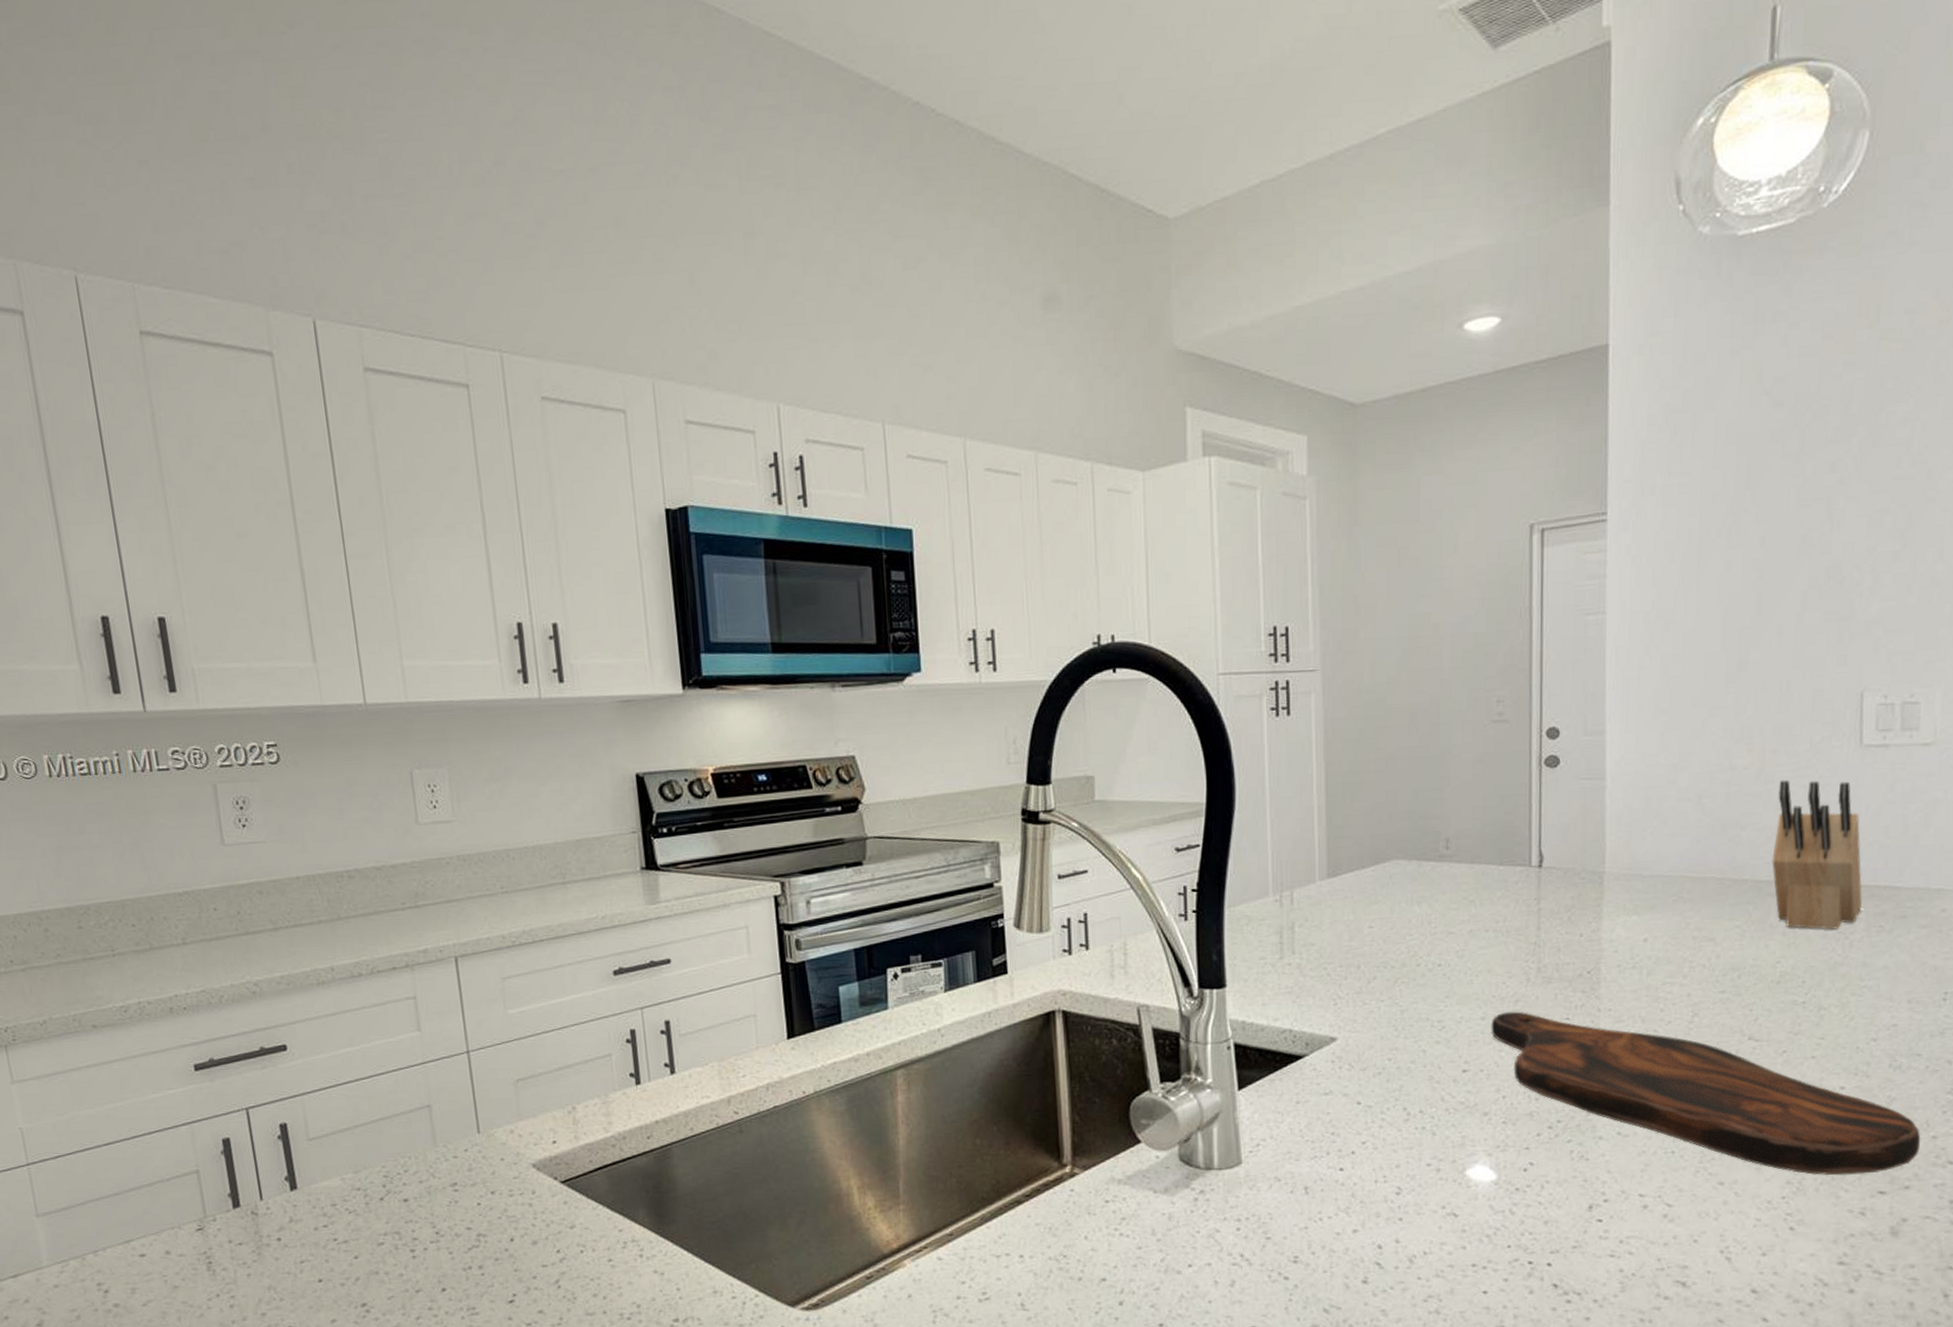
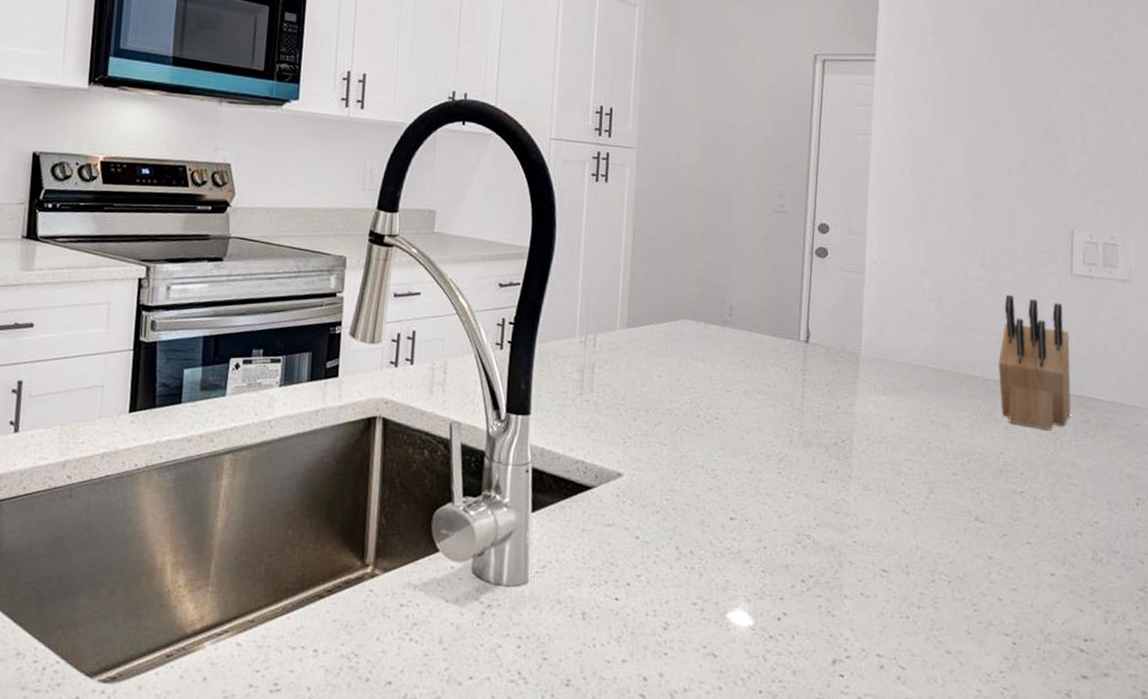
cutting board: present [1491,1011,1921,1176] -> none [757,468,1118,658]

